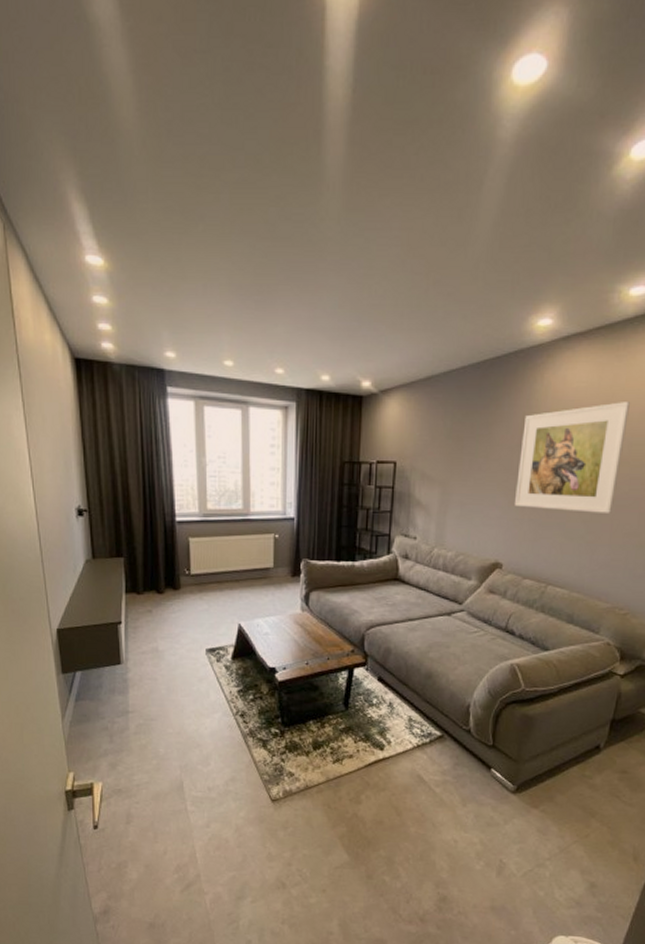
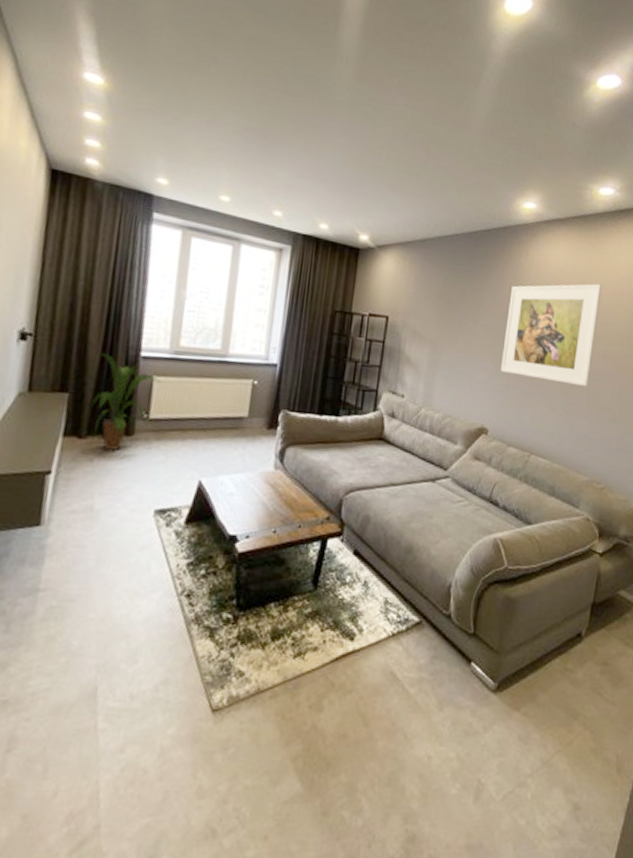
house plant: none [140,520,195,603] -> present [90,351,160,451]

